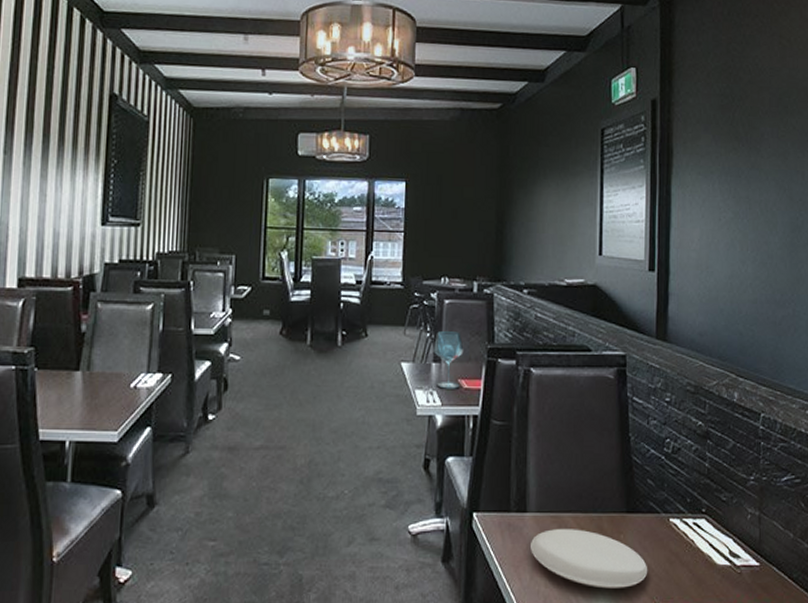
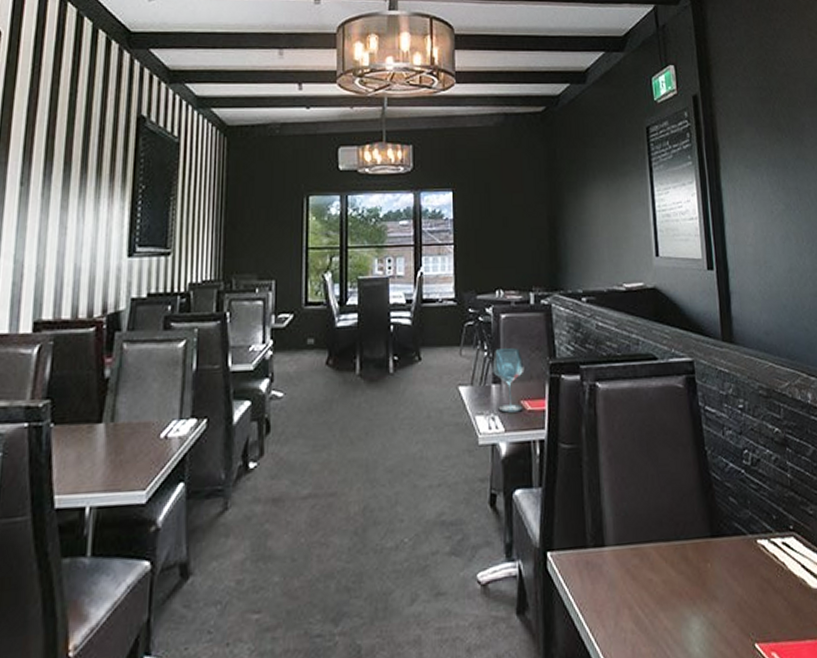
plate: present [531,529,648,589] -> none [612,561,741,629]

